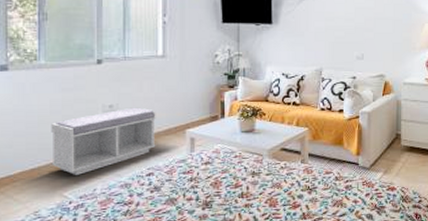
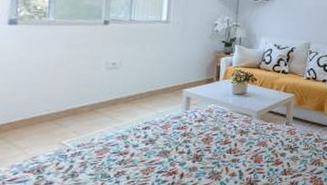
bench: present [51,107,156,176] -> none [52,66,156,126]

